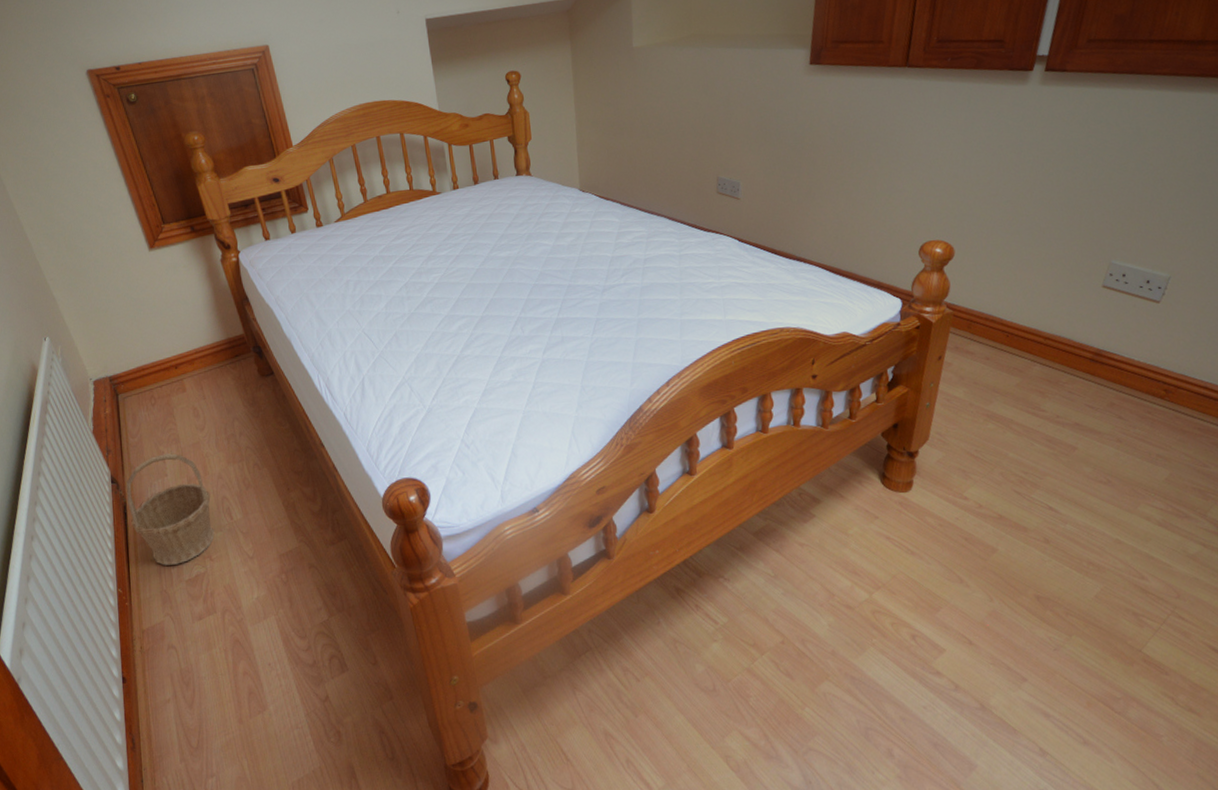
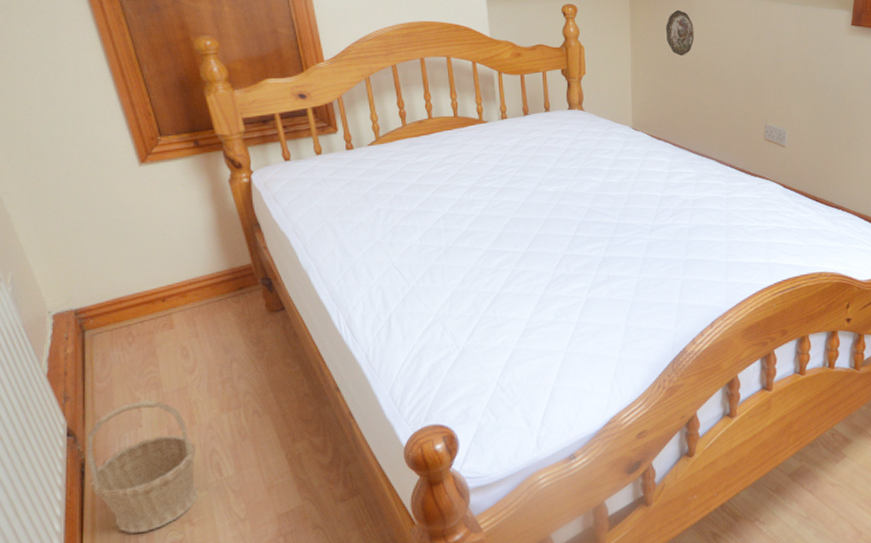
decorative plate: none [609,66,640,113] -> present [666,10,695,56]

